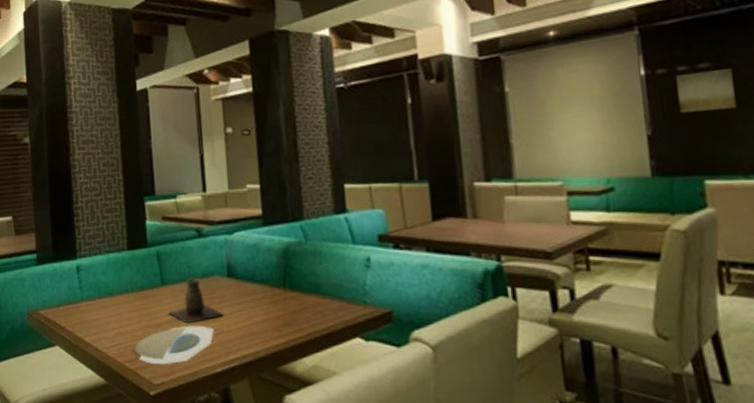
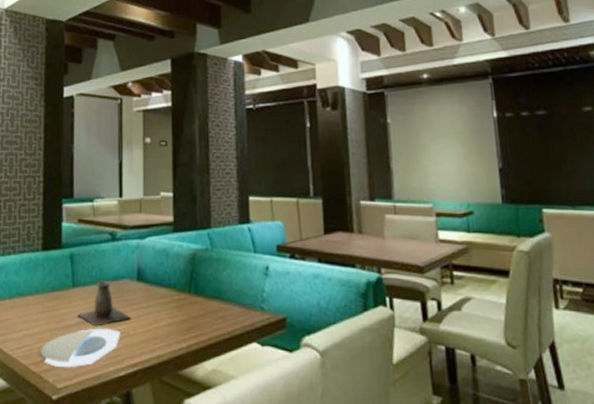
wall art: present [676,69,736,113] -> none [520,117,565,150]

